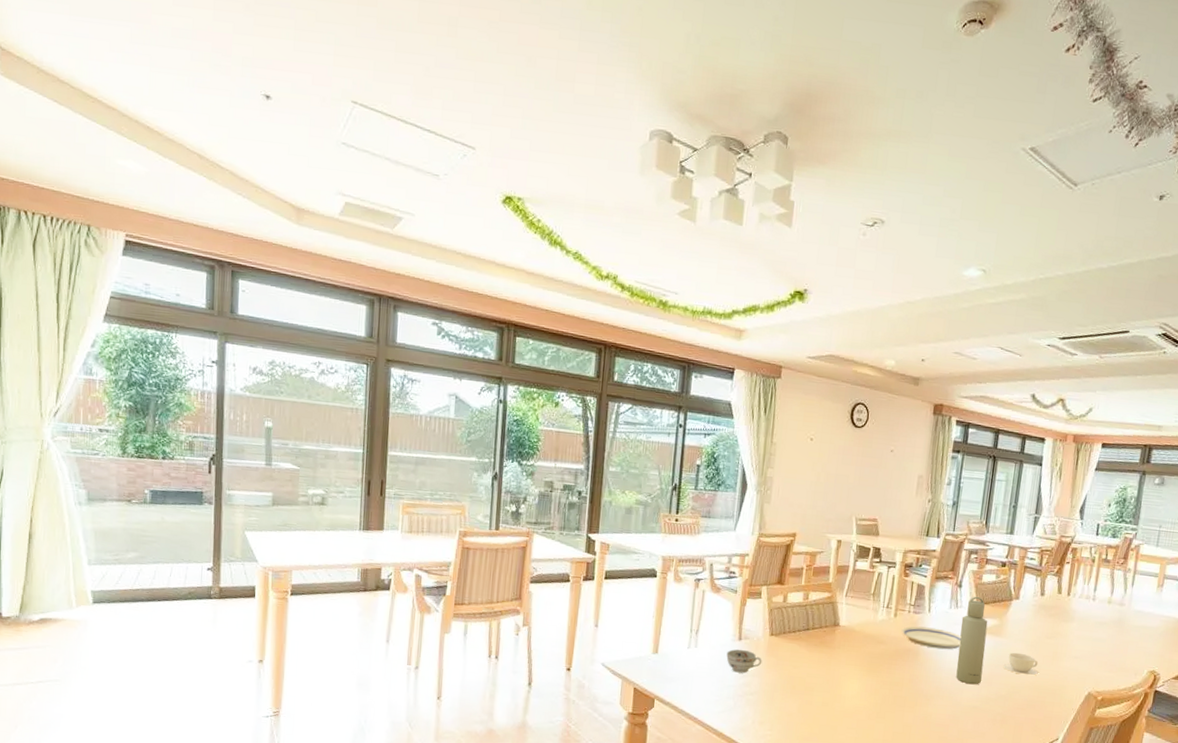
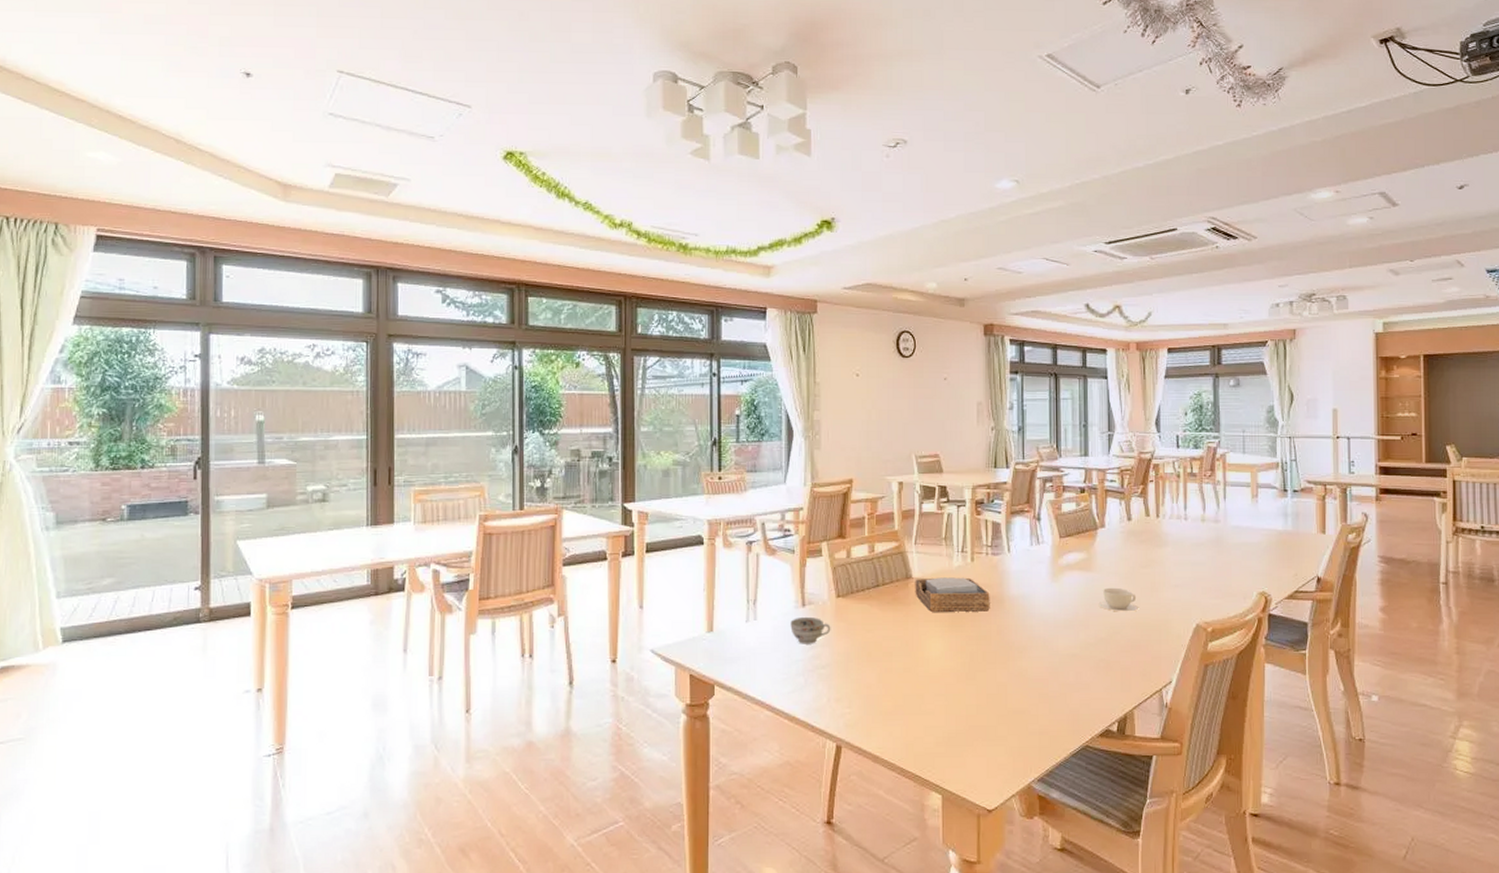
napkin holder: none [840,627,907,662] -> present [915,577,990,612]
plate: present [901,626,961,650] -> none [981,569,1048,593]
bottle: present [956,596,988,685] -> none [1045,529,1077,630]

